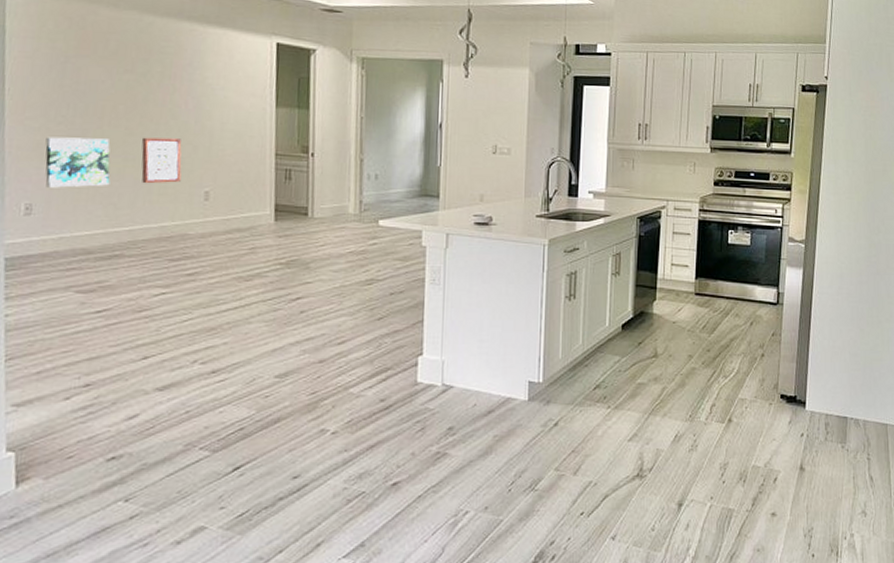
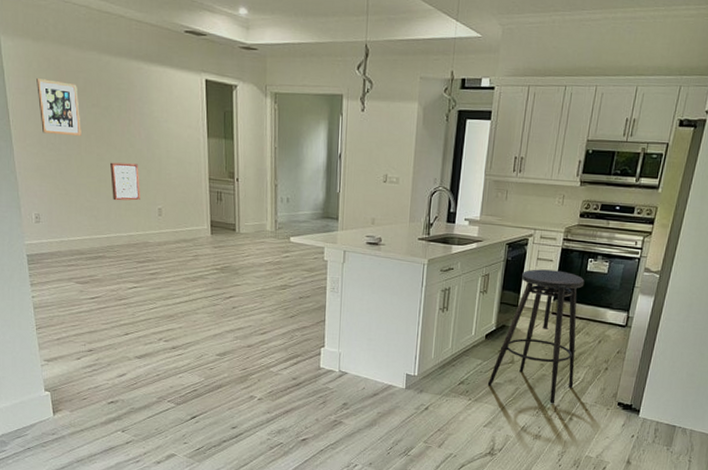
wall art: present [45,137,110,188] -> none [43,160,91,202]
wall art: none [49,40,107,108] -> present [36,79,81,137]
stool: none [628,244,729,404] -> present [487,269,585,404]

